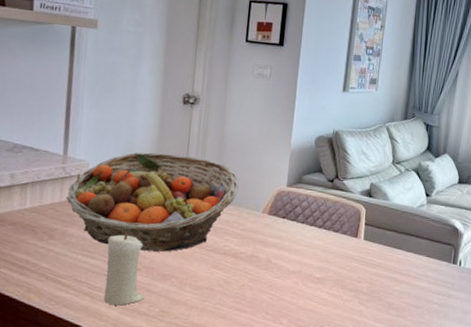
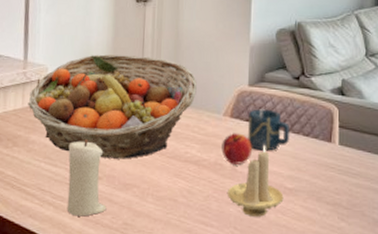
peach: none [258,229,287,257] -> present [221,133,252,165]
candle holder: none [261,239,313,303] -> present [226,144,284,217]
cup: none [283,207,322,245] -> present [248,109,290,151]

